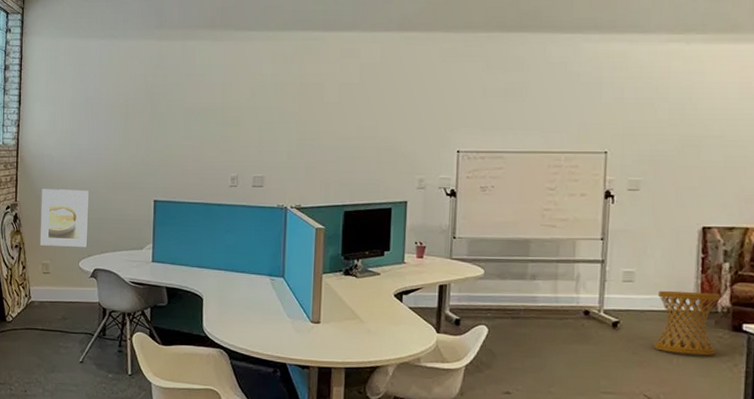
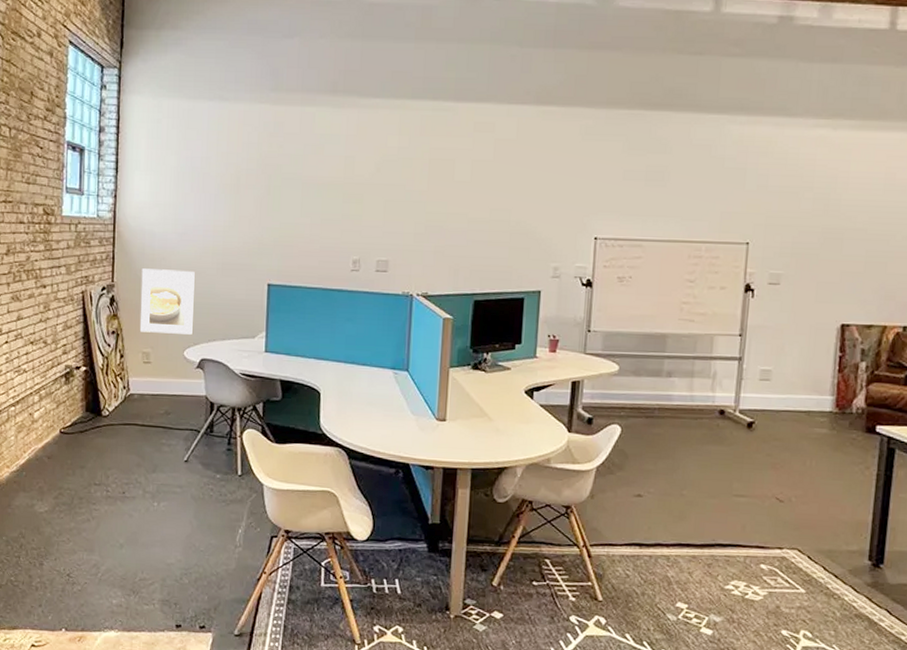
side table: present [653,290,720,356] -> none [787,389,856,458]

